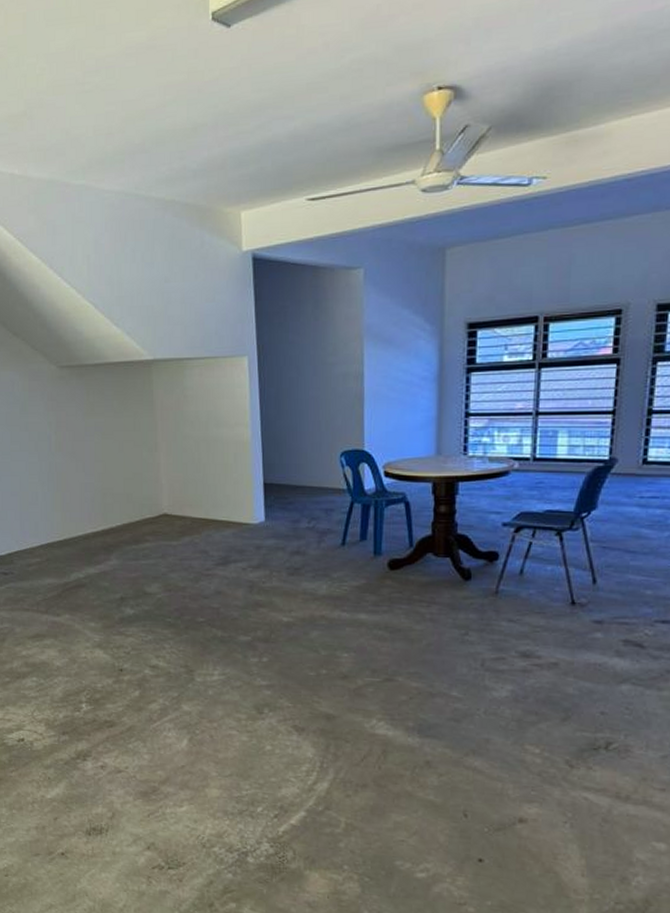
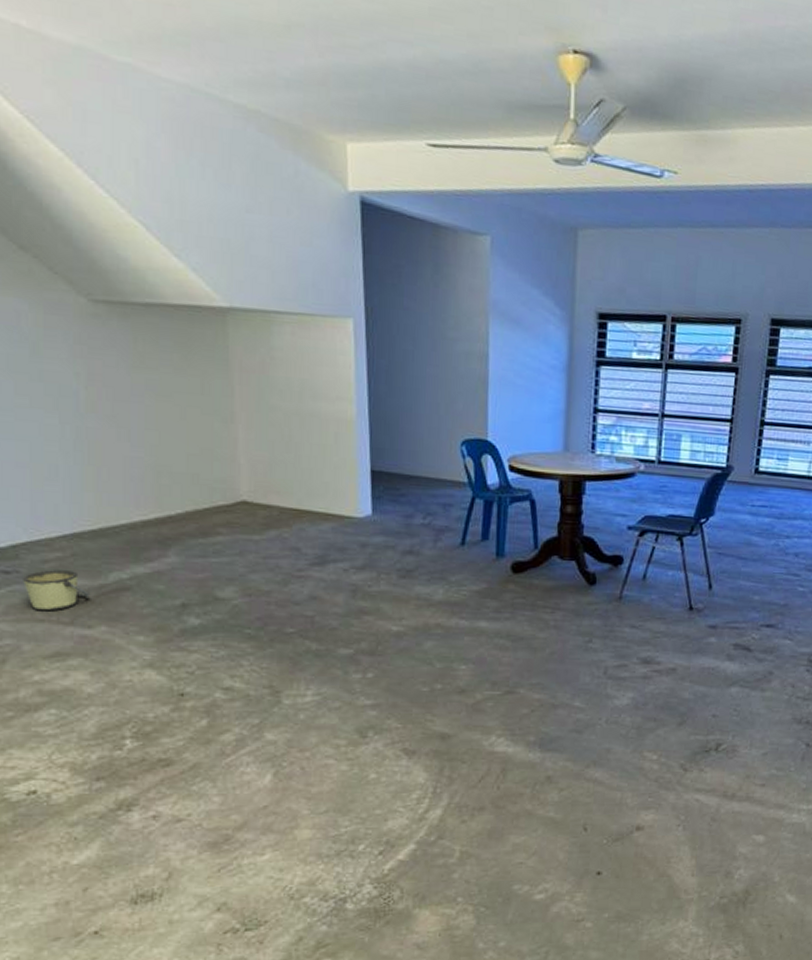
bucket: none [16,571,58,603] -> present [23,569,89,612]

